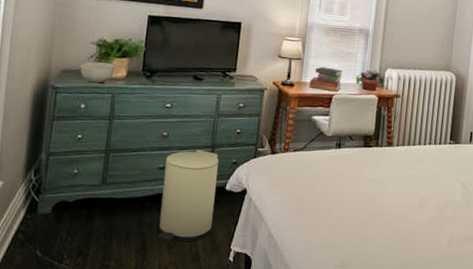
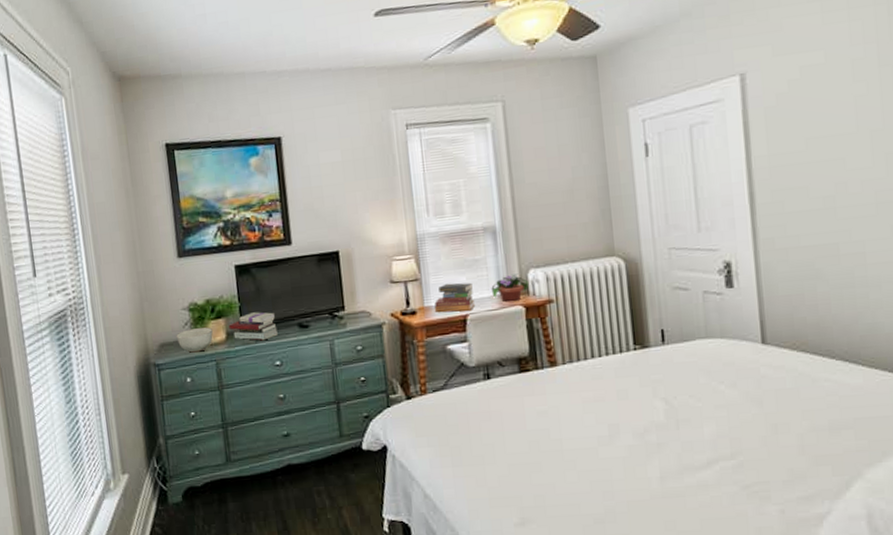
books: none [131,58,175,84] -> present [228,312,278,341]
pedal bin: present [158,149,220,243] -> none [288,407,356,517]

